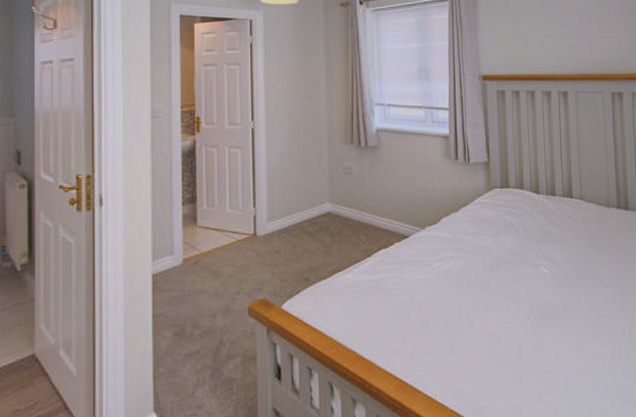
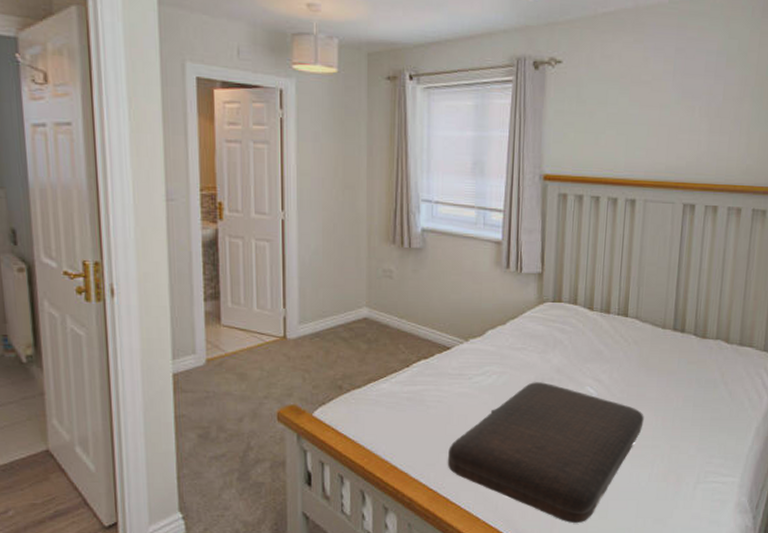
cushion: none [411,265,600,408] -> present [447,382,644,523]

